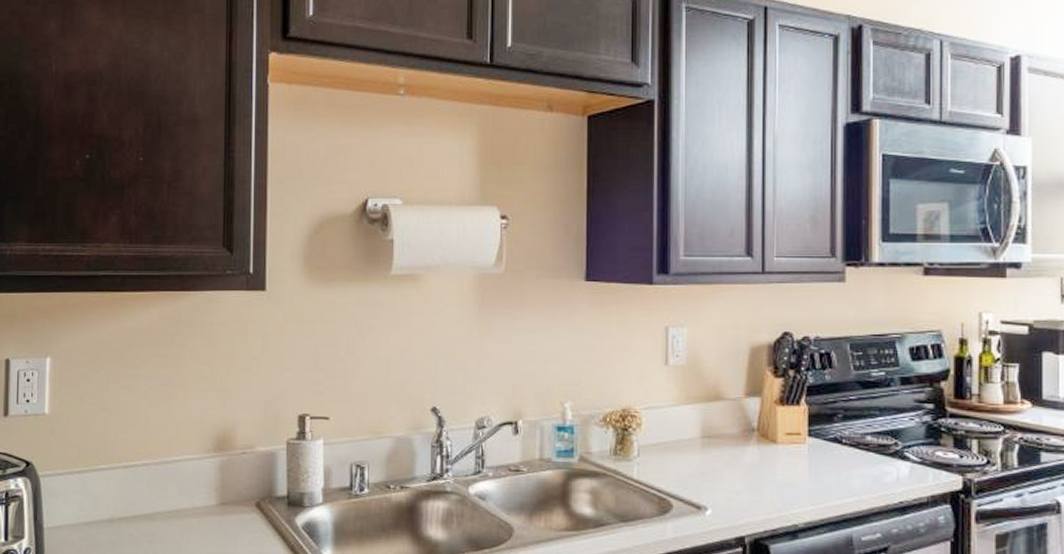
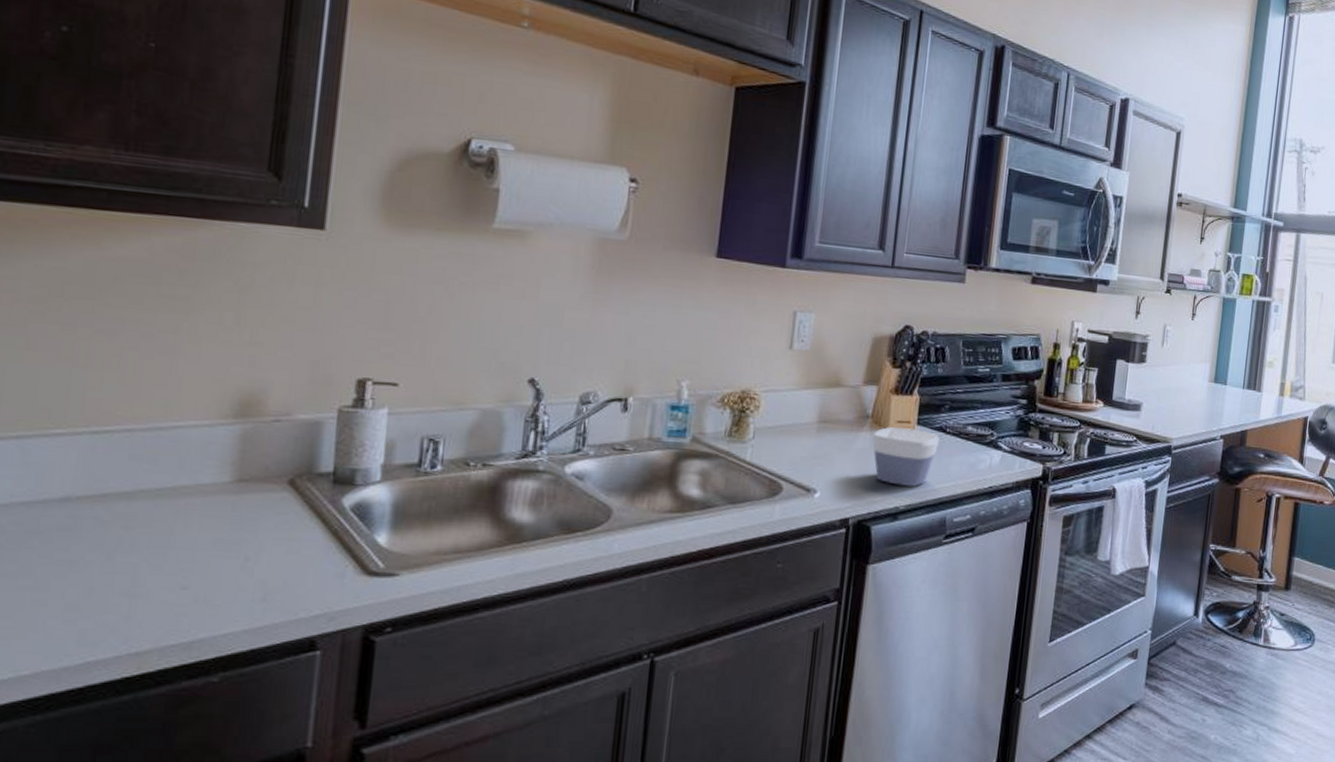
bowl: none [760,440,835,502] -> present [871,427,939,486]

